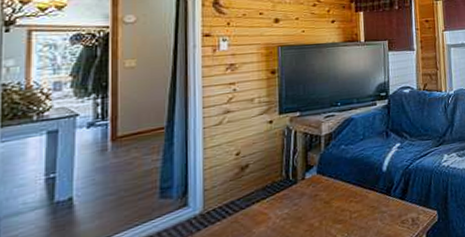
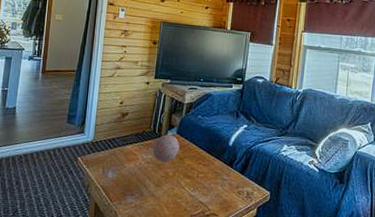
decorative orb: none [288,177,323,213] -> present [152,135,180,162]

